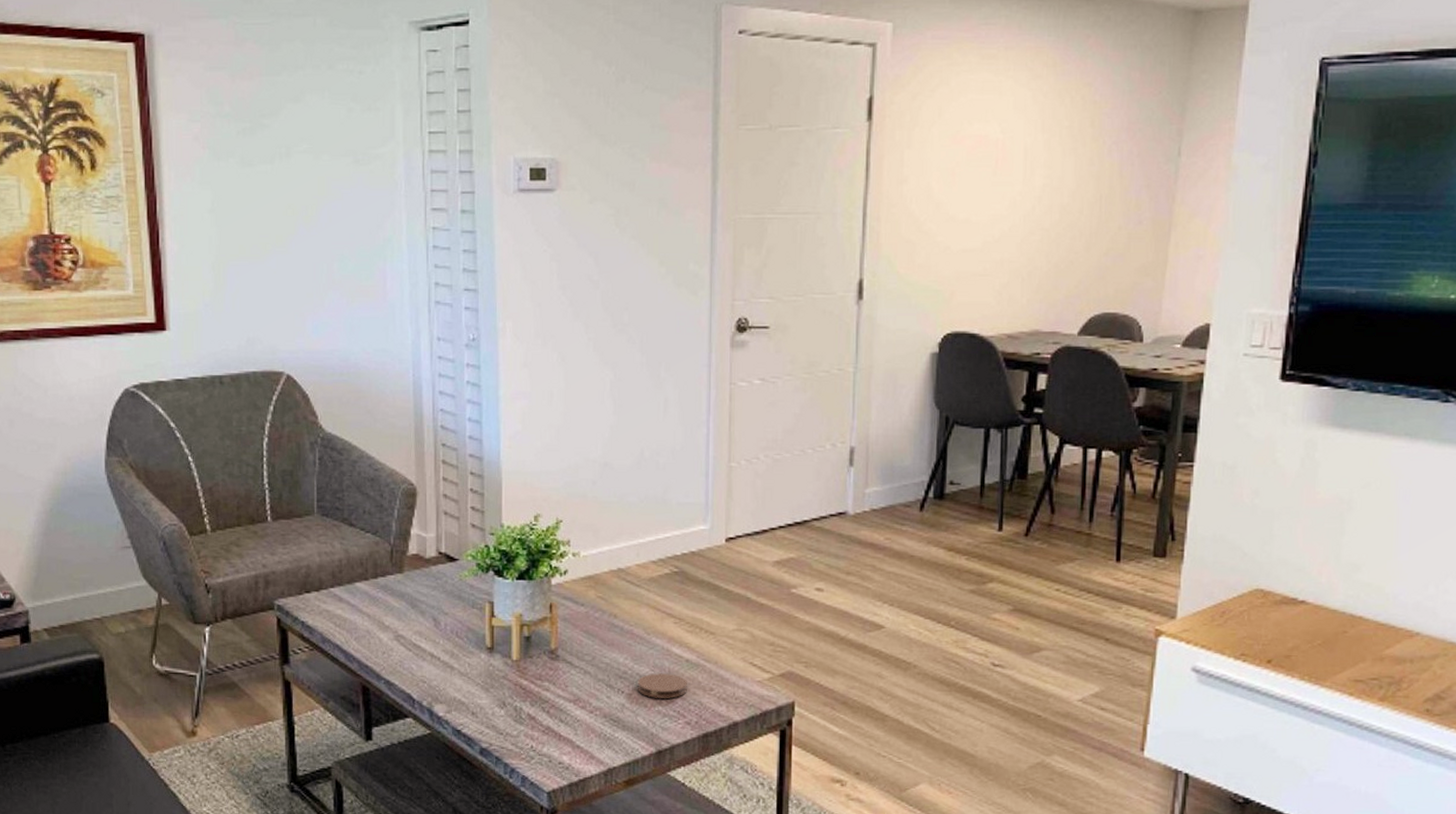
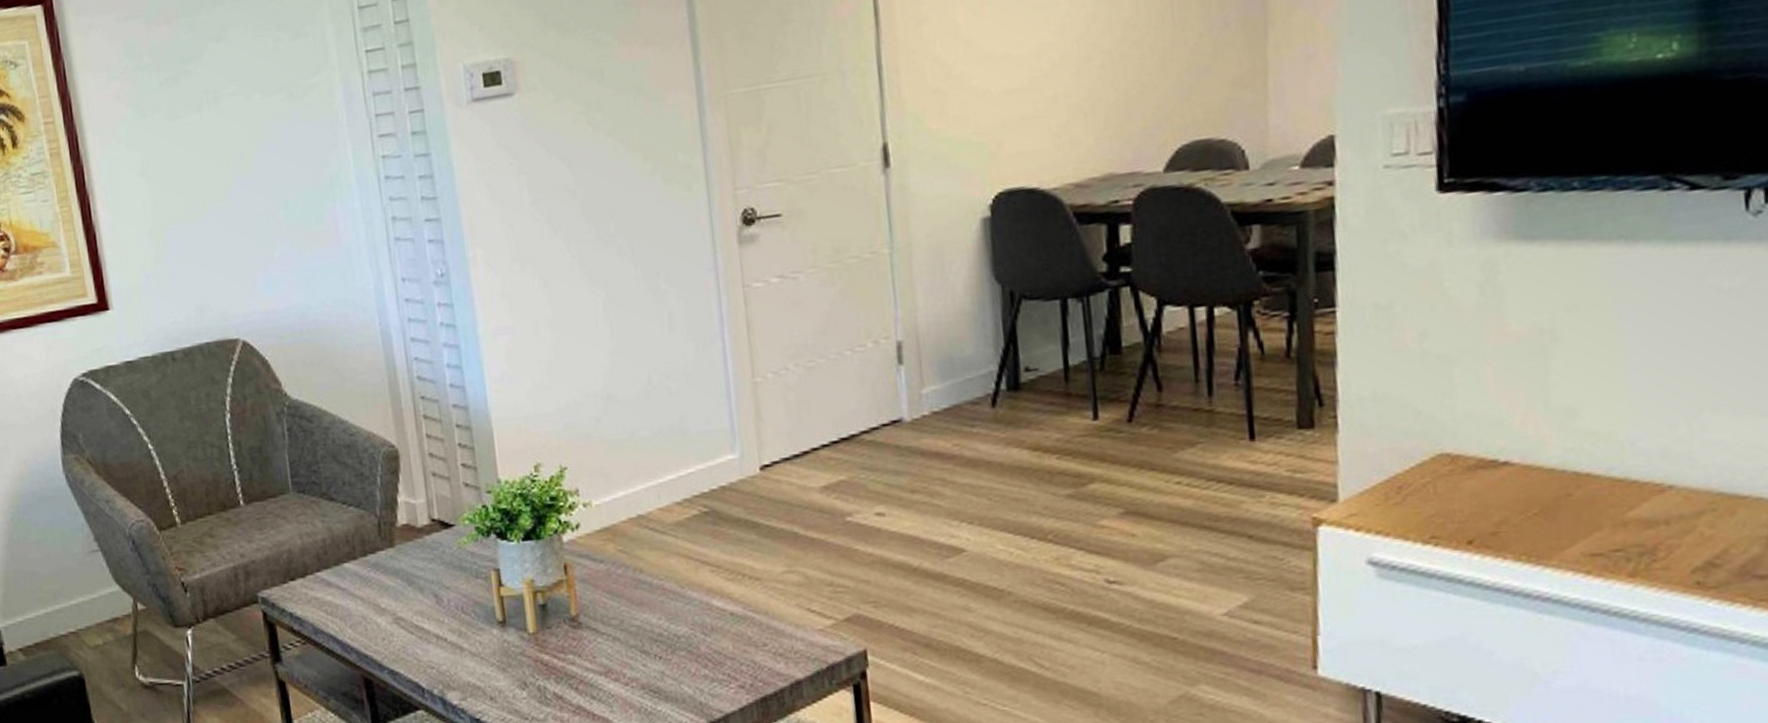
coaster: present [638,673,687,699] -> none [676,630,736,661]

